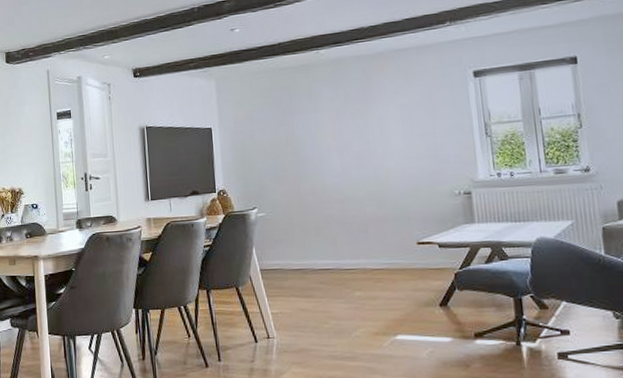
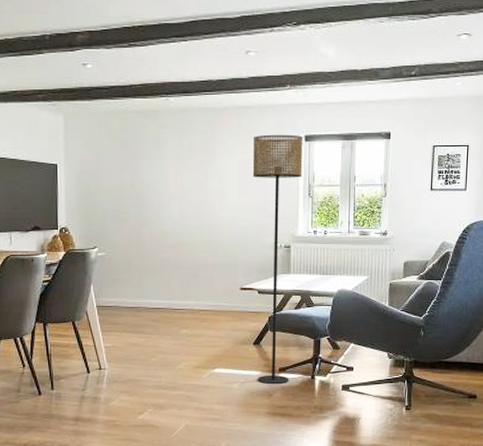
floor lamp: none [415,72,489,353] -> present [252,134,303,385]

